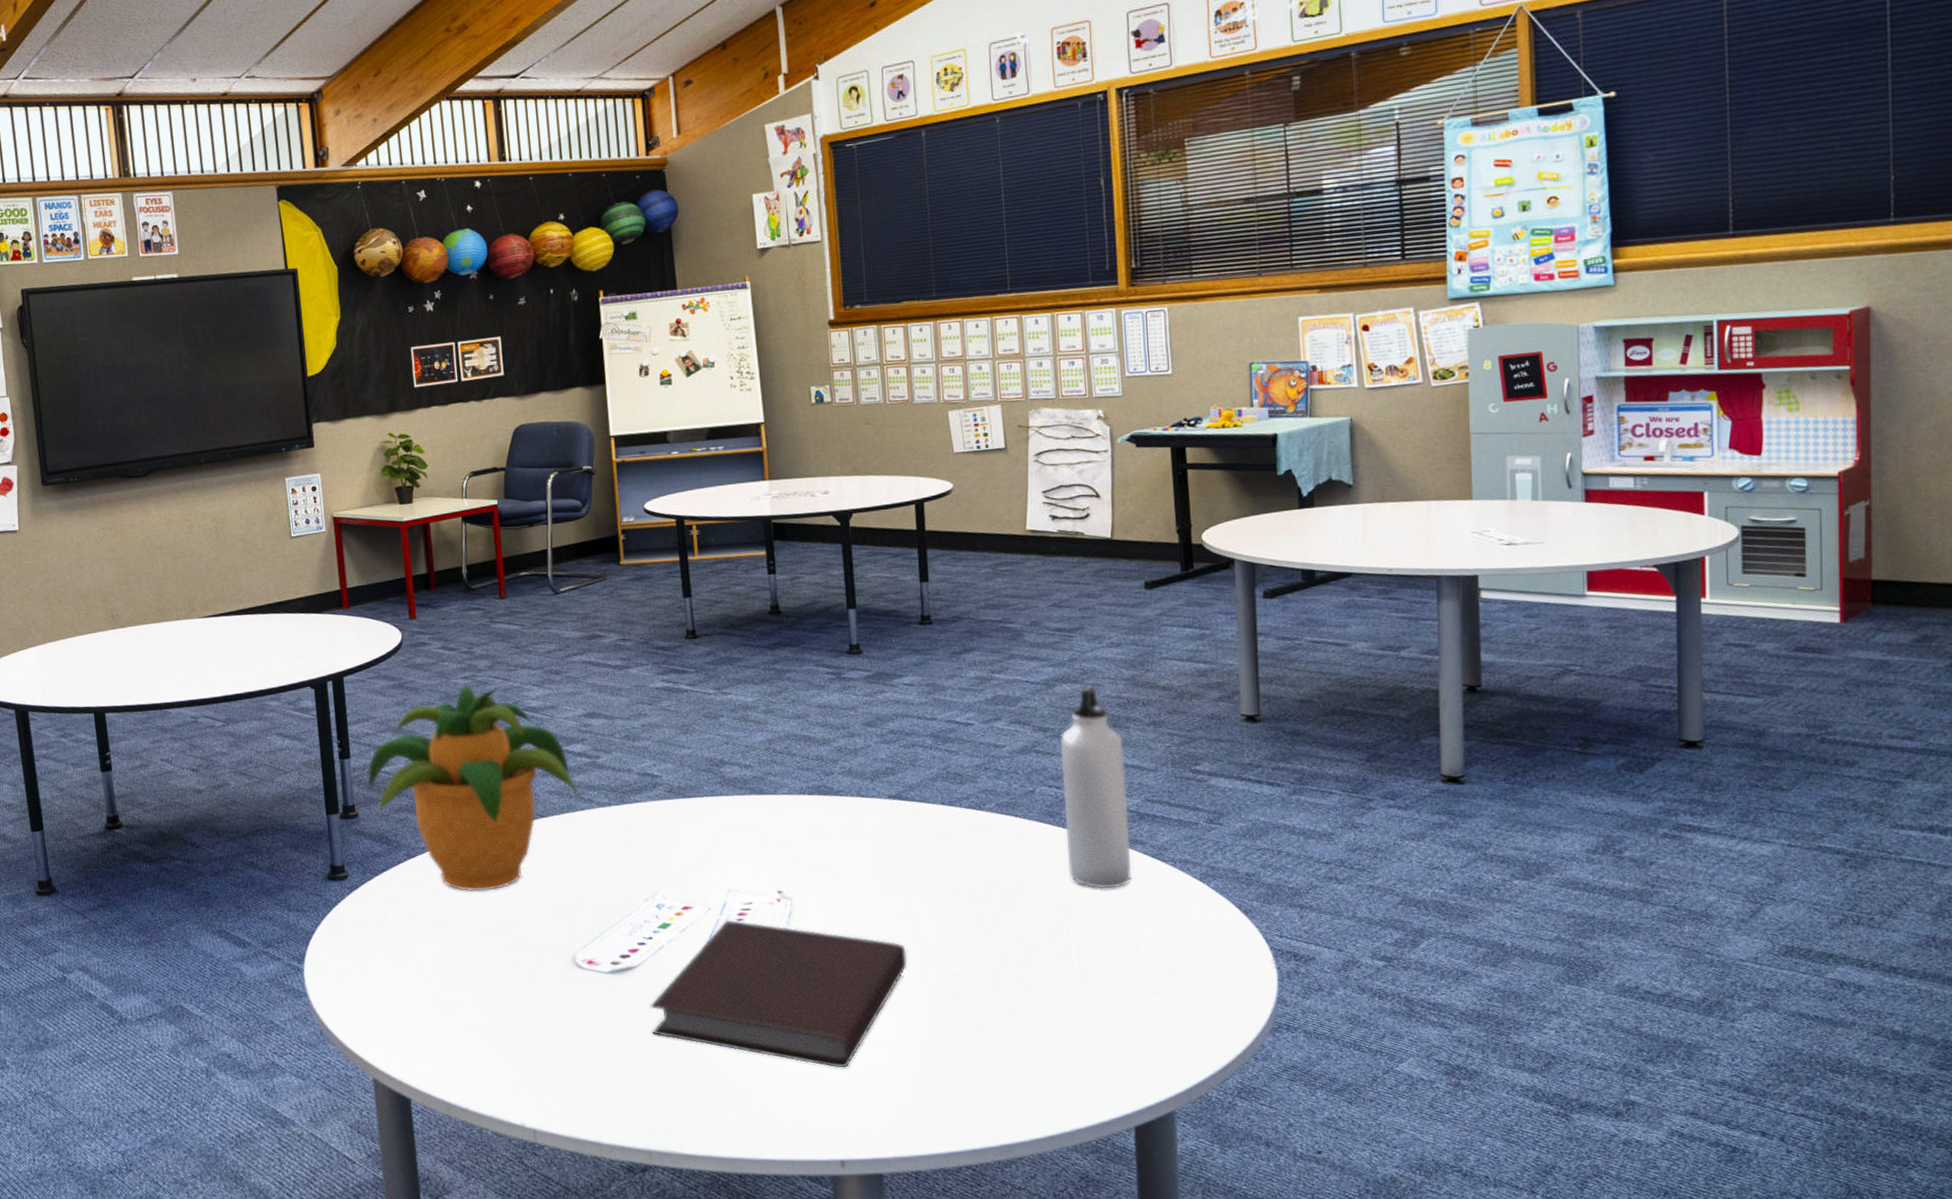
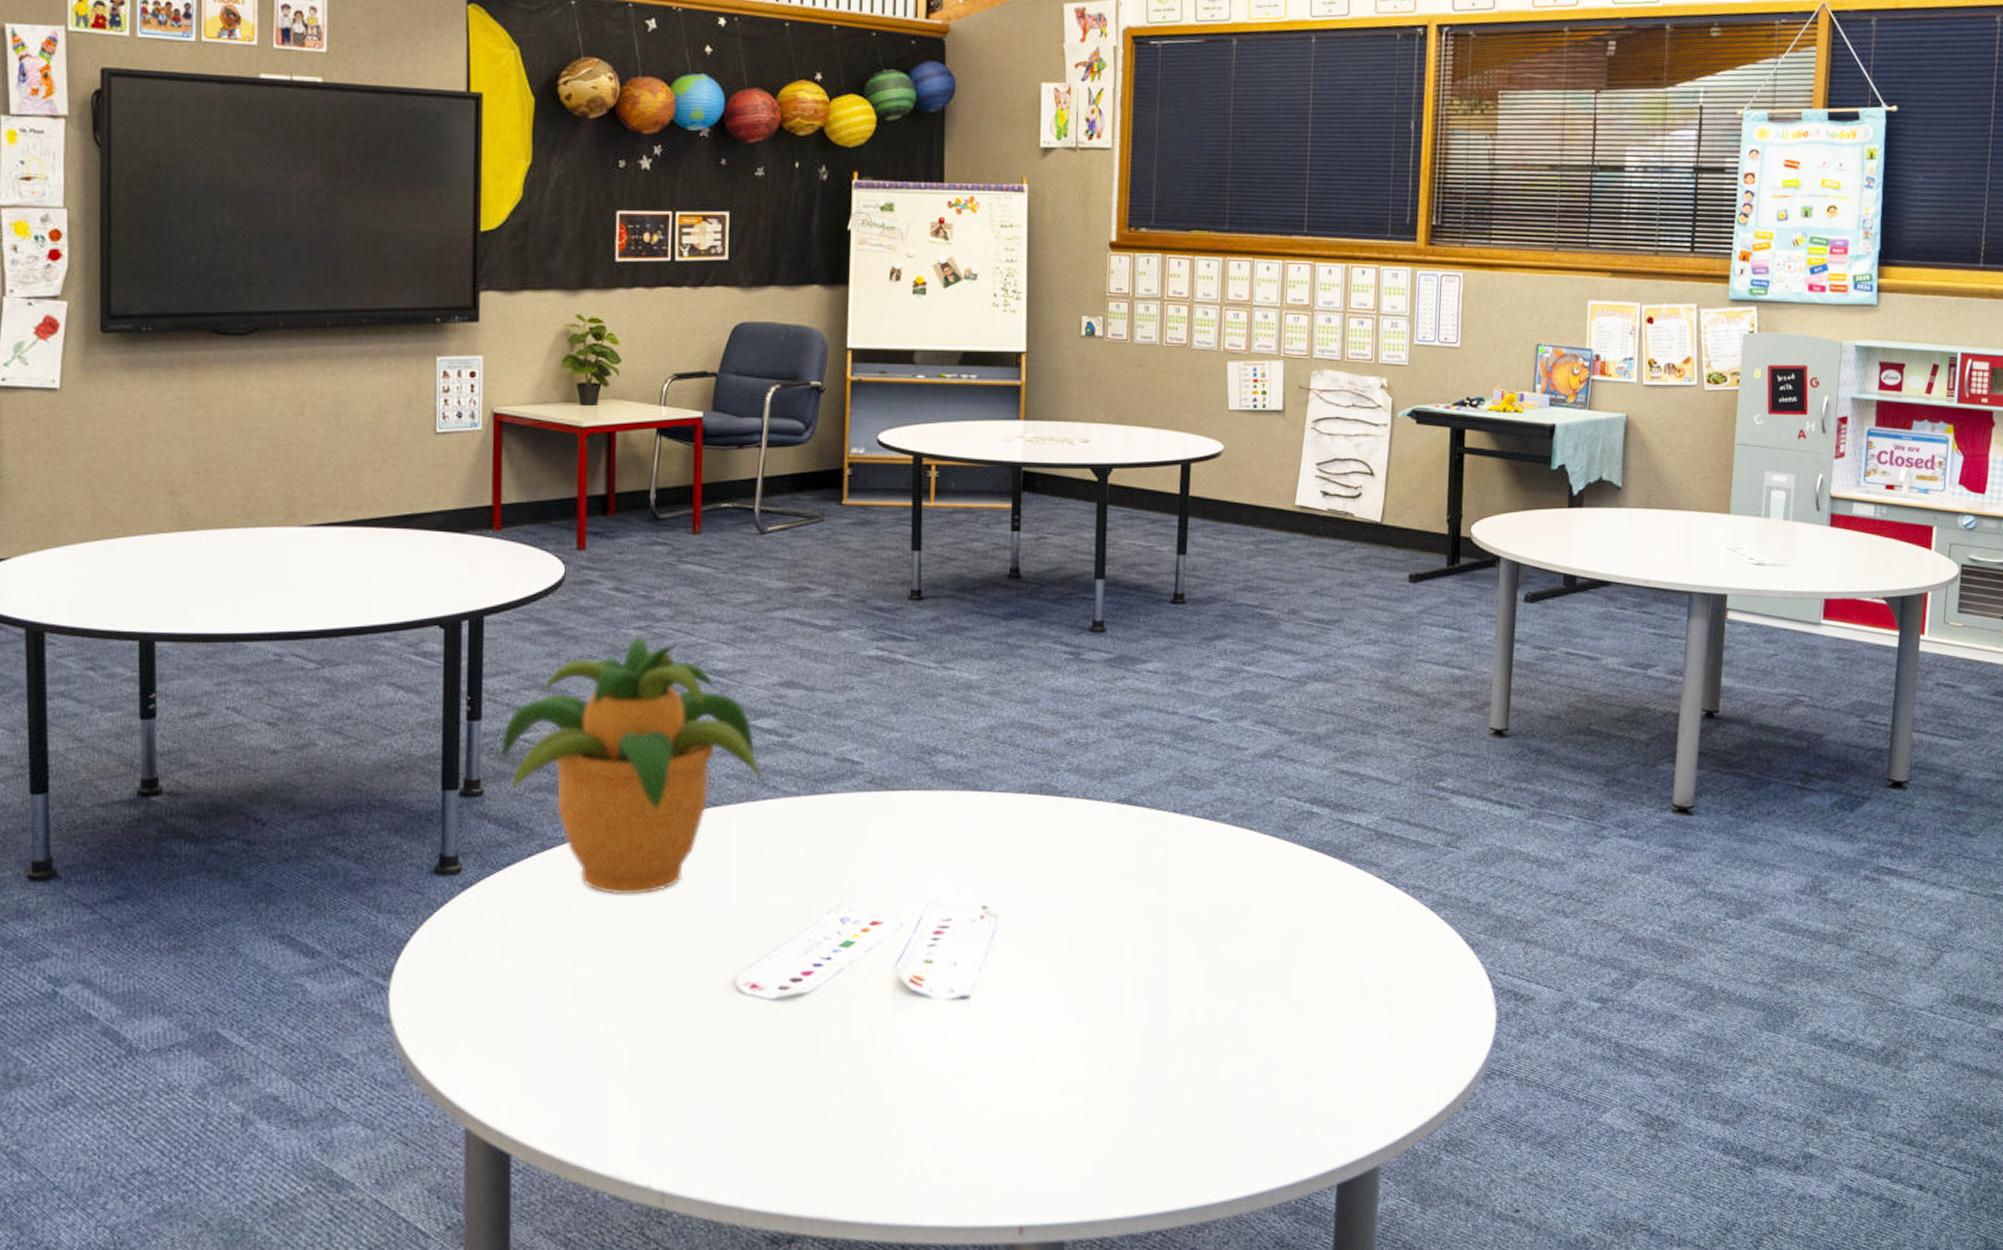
notebook: present [650,919,907,1068] -> none [819,939,1117,1117]
water bottle: present [1060,684,1132,889] -> none [1298,684,1370,916]

